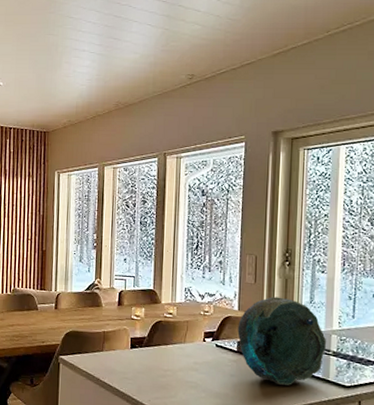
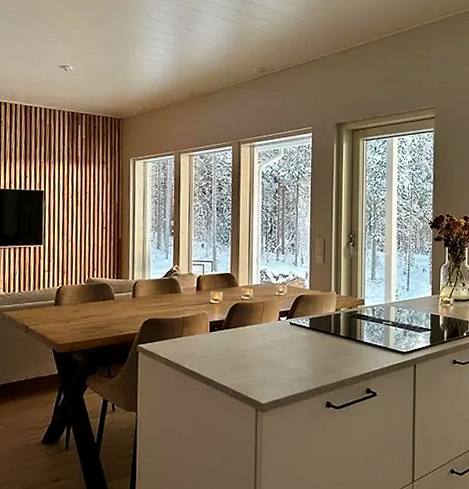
decorative bowl: present [237,296,327,386] -> none [309,275,387,357]

